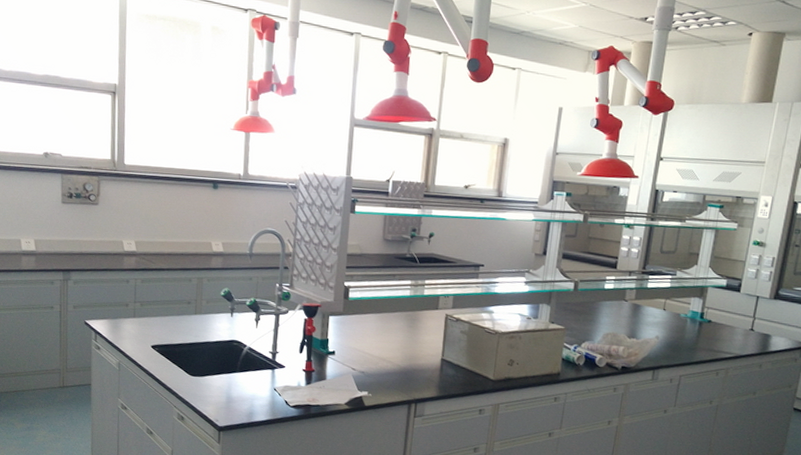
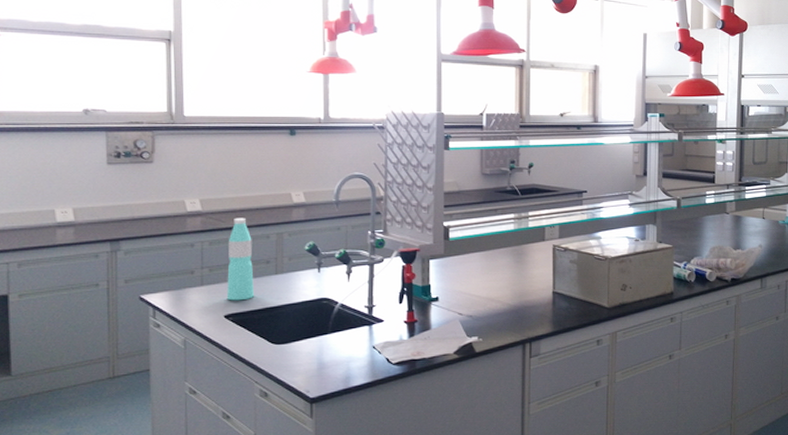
water bottle: none [154,260,177,335] -> present [226,217,255,301]

